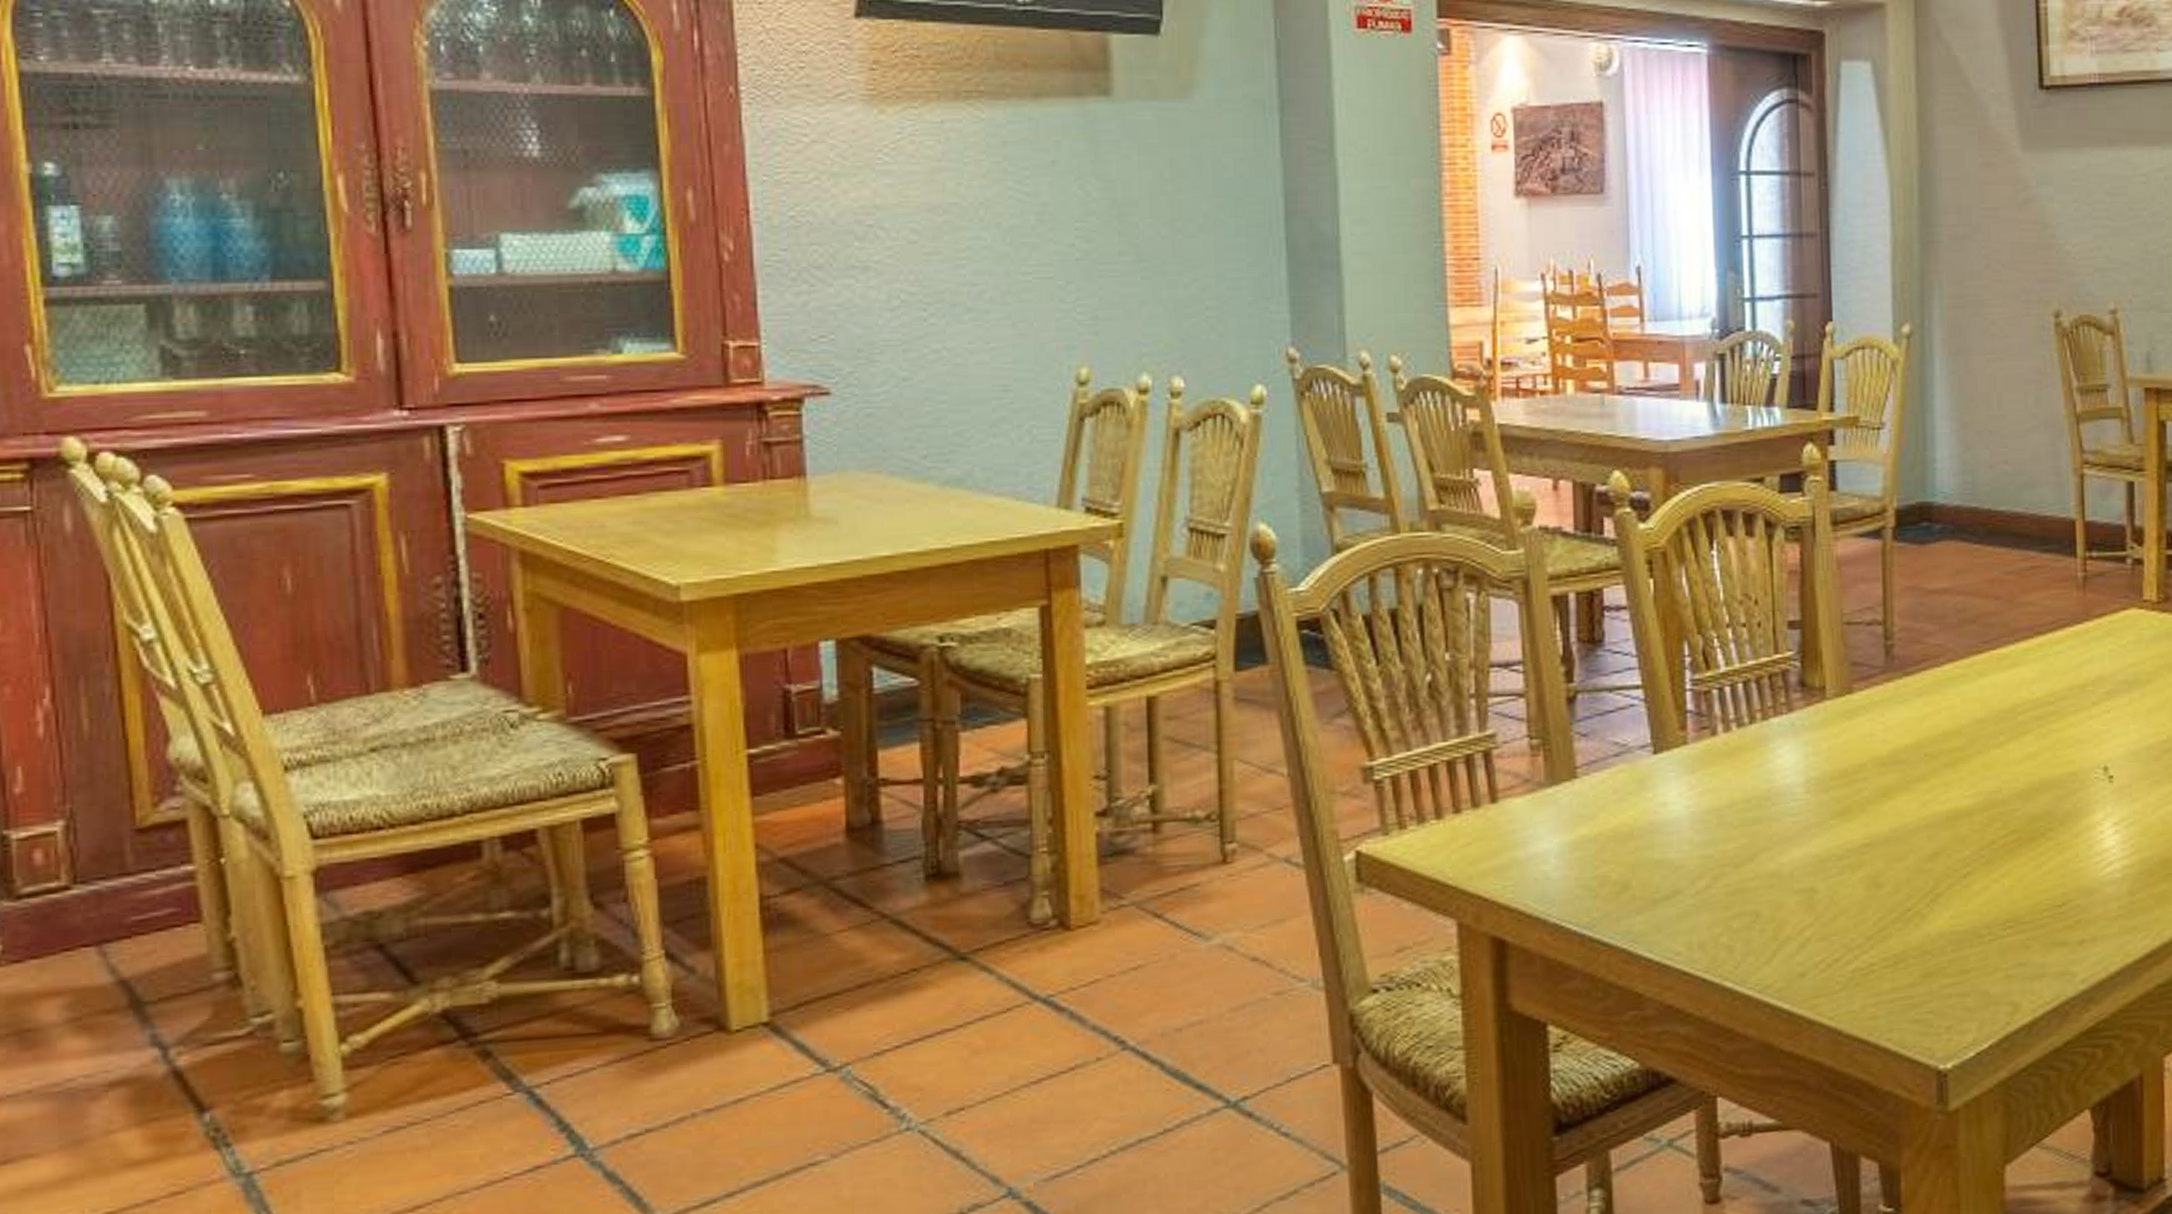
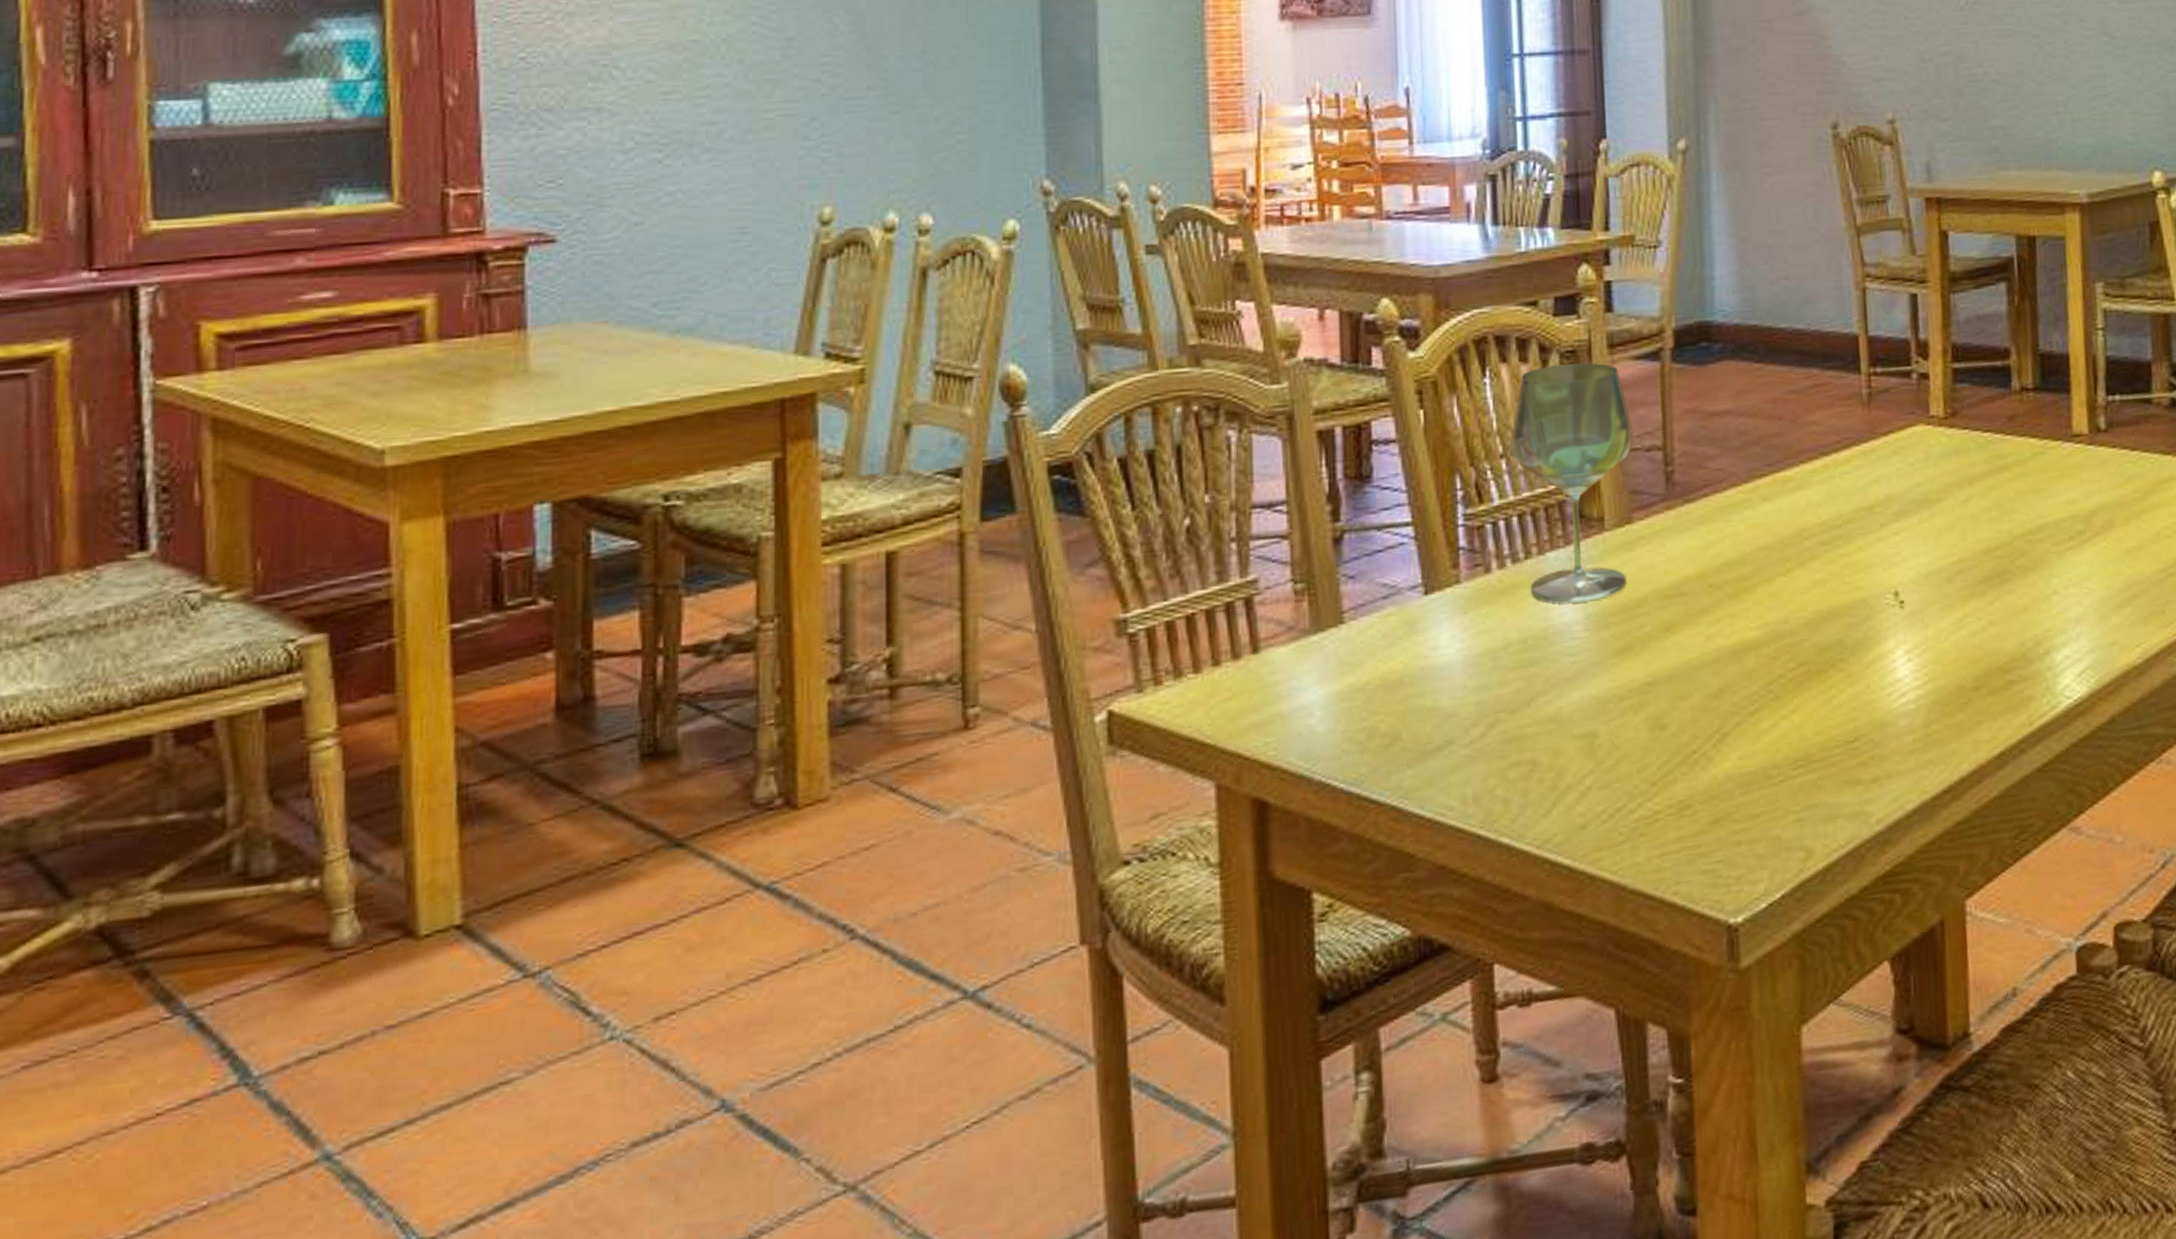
wine glass: none [1737,538,1856,767] -> present [1510,362,1634,604]

